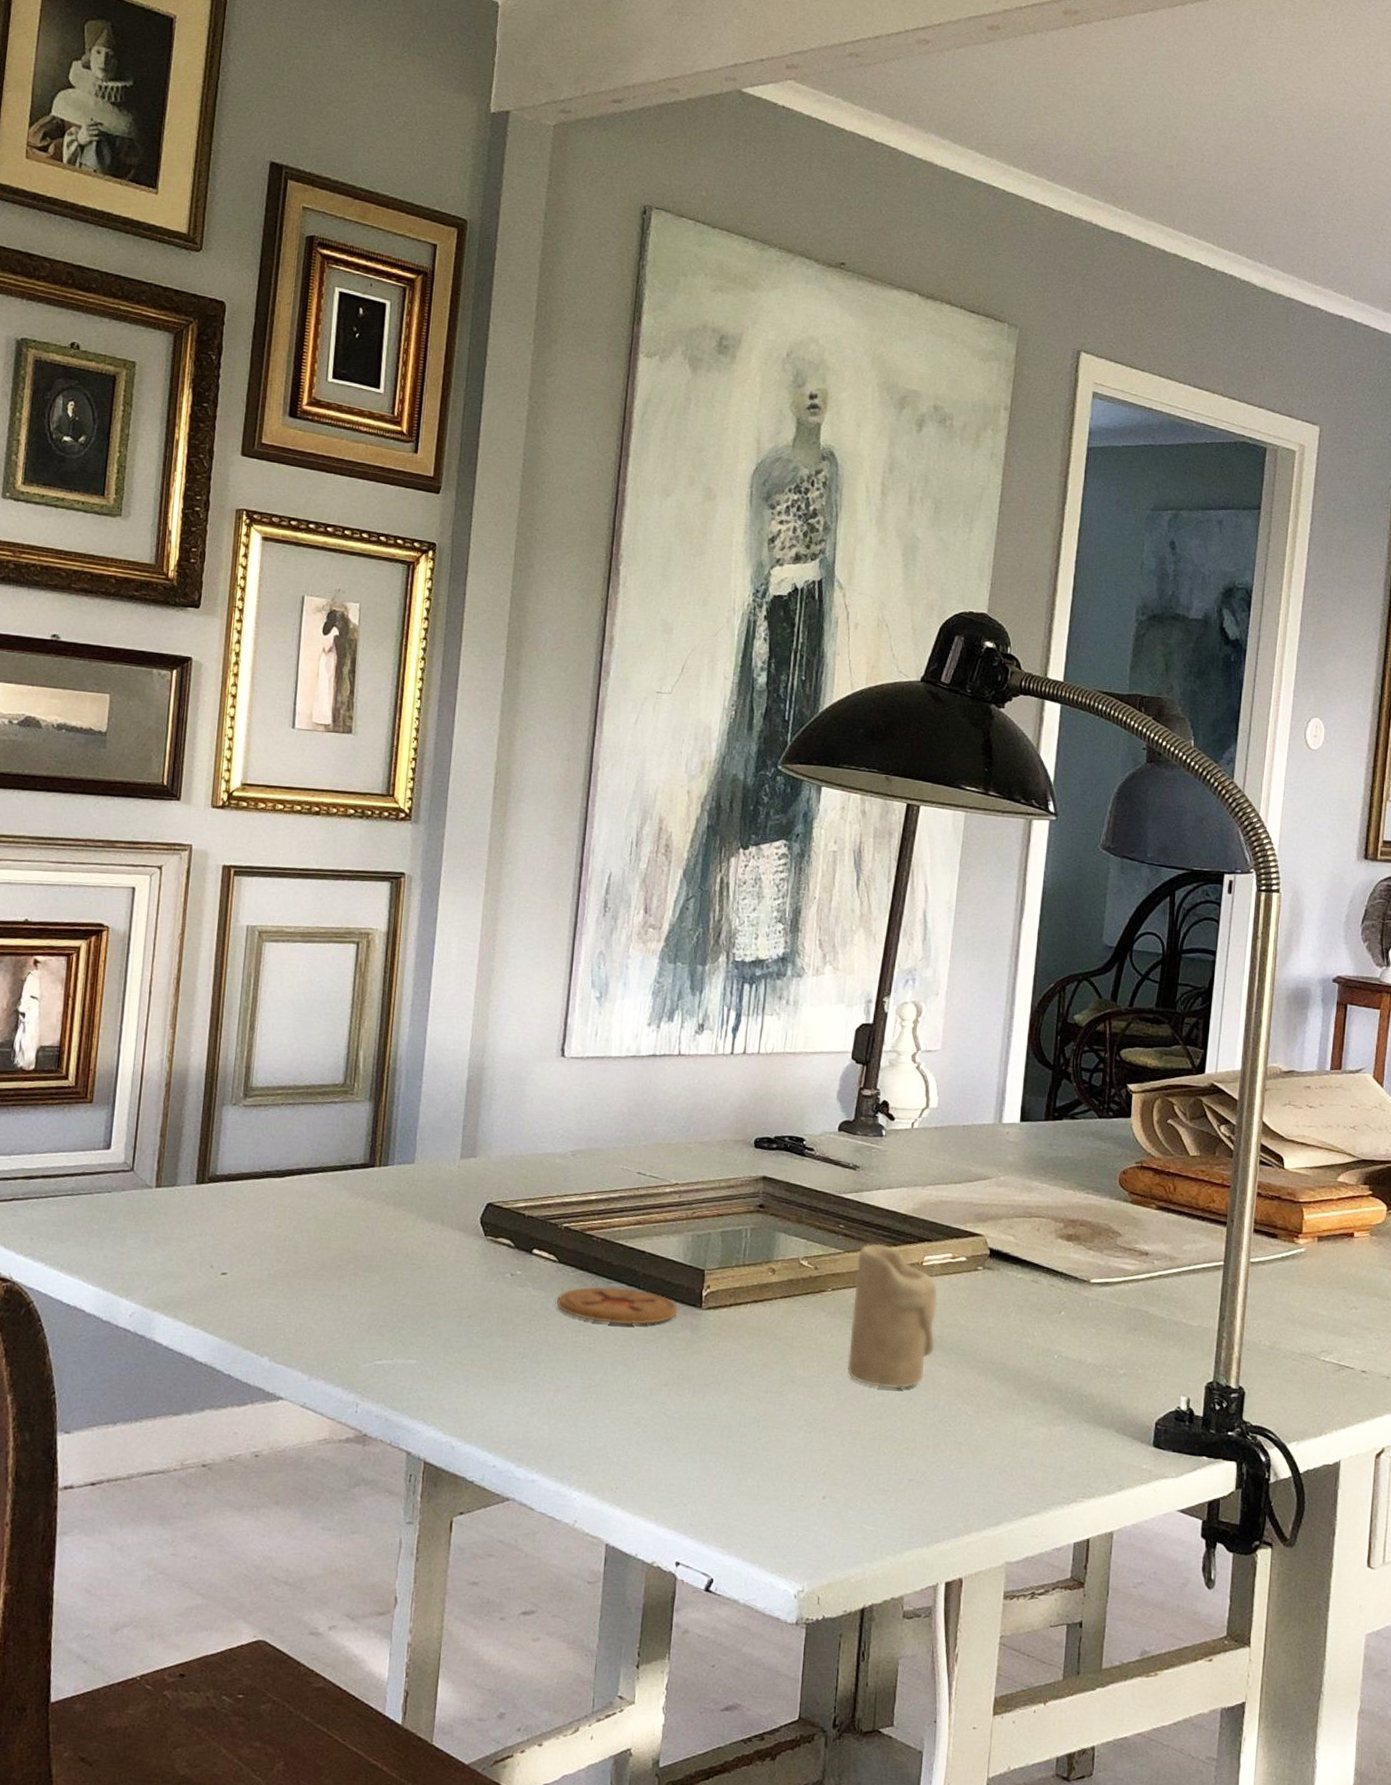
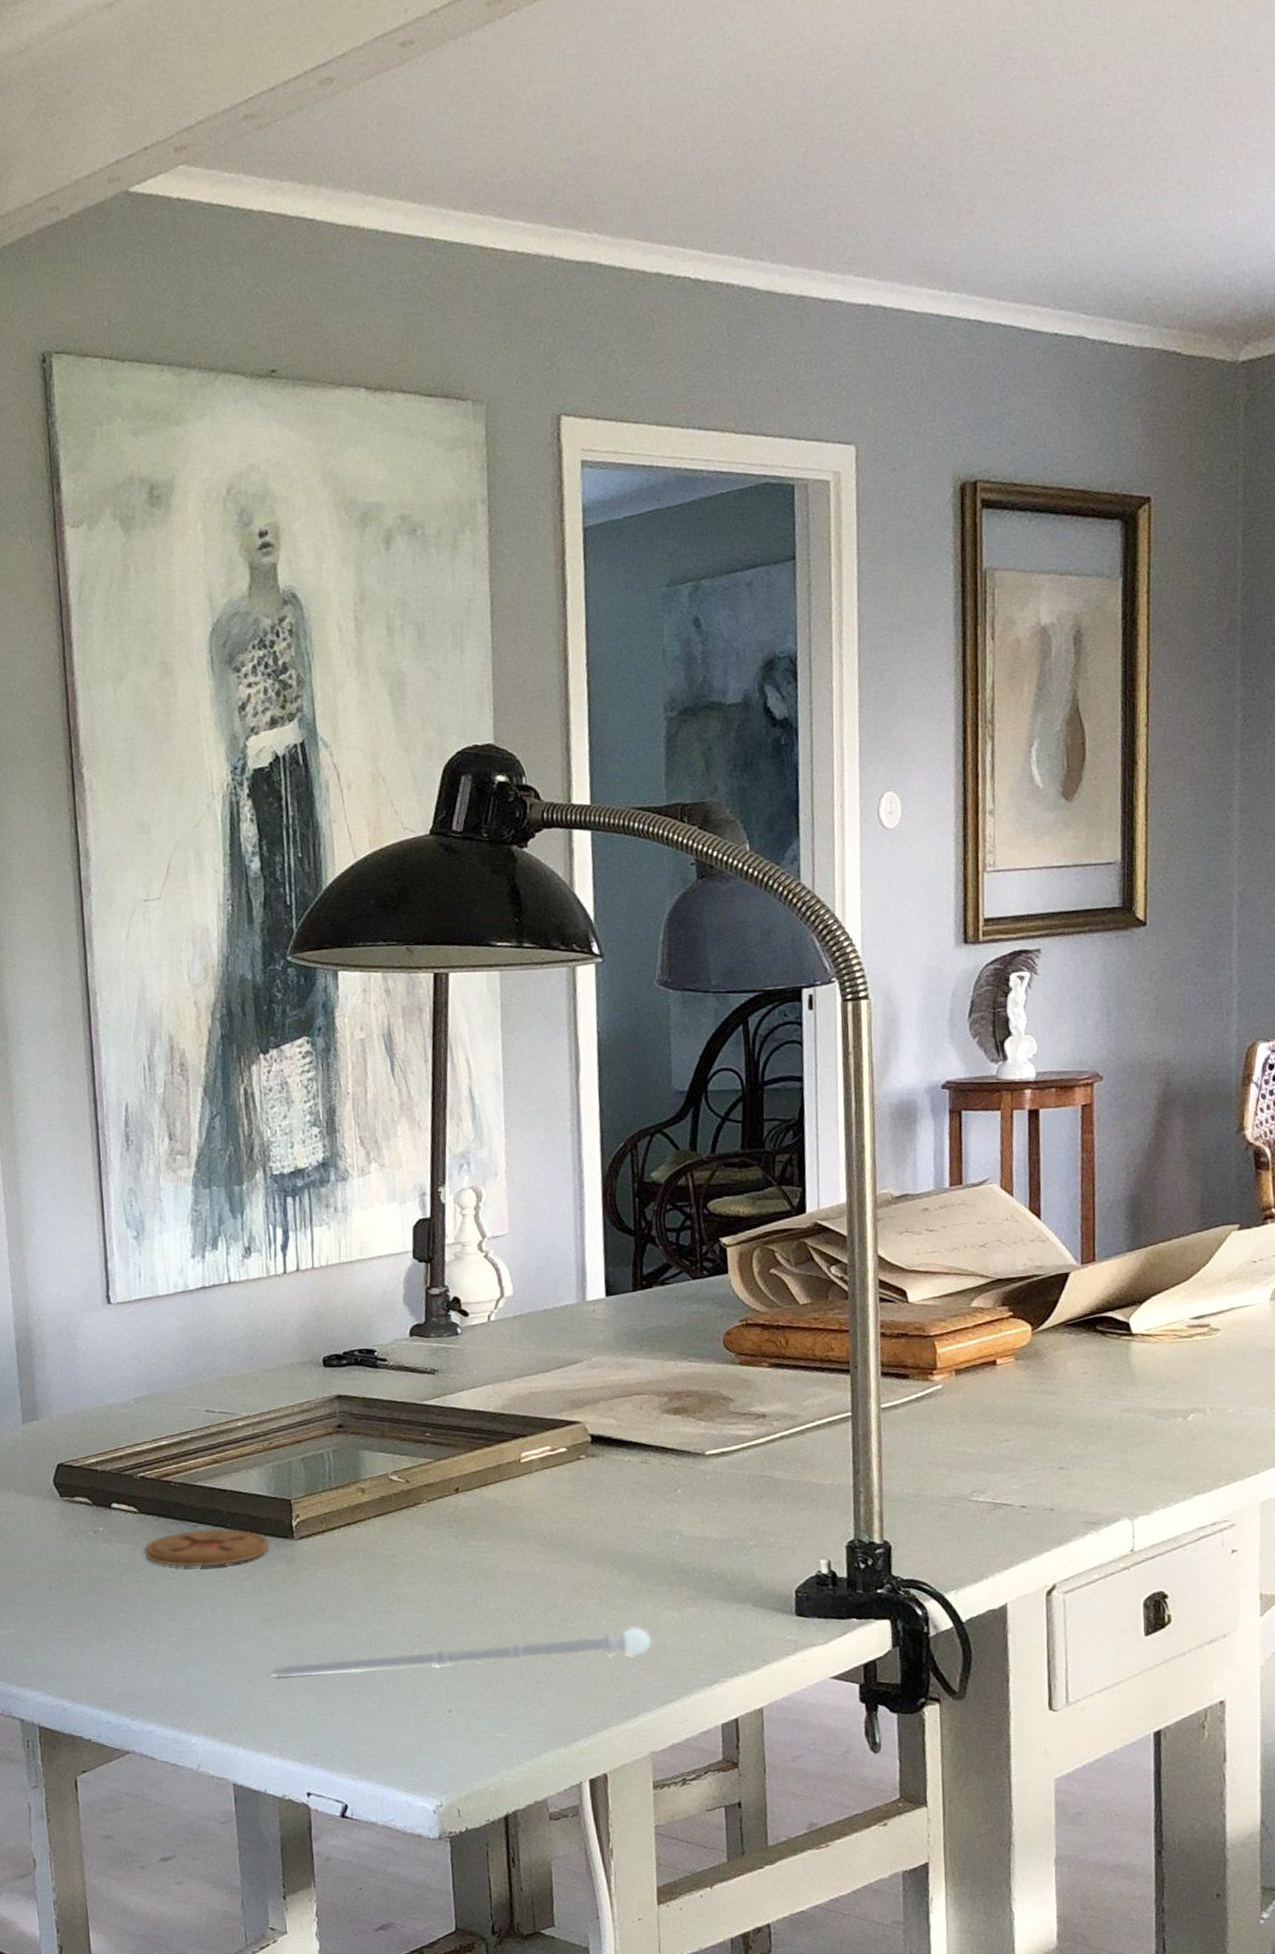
paintbrush: none [660,1431,1020,1466] -> present [271,1626,652,1677]
candle: present [847,1243,938,1389] -> none [450,1446,546,1594]

